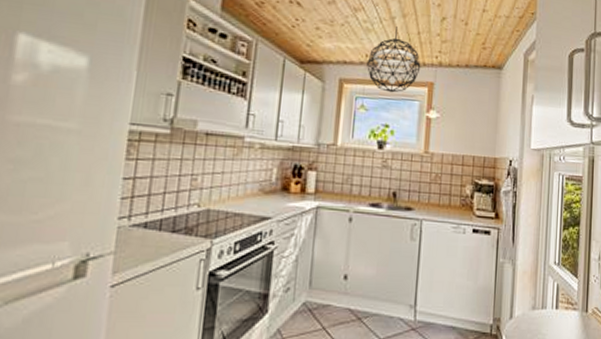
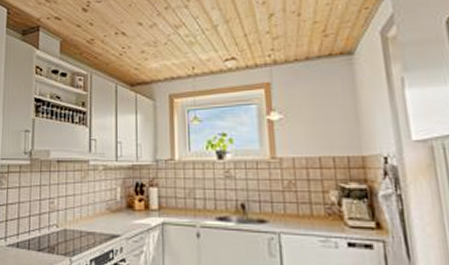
pendant light: present [367,26,421,93] -> none [194,34,253,100]

